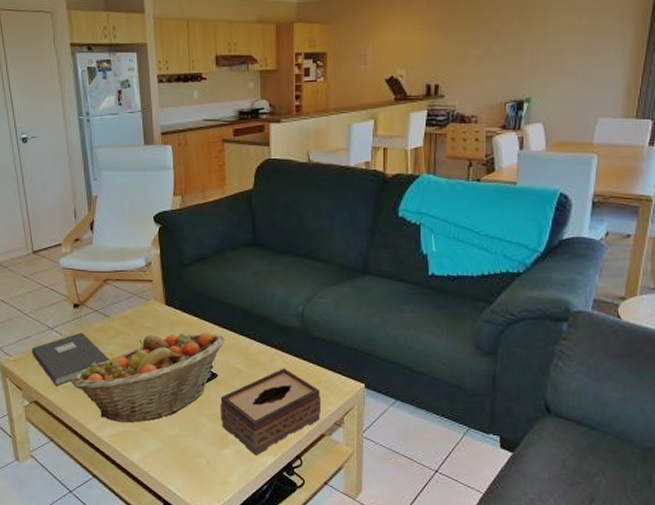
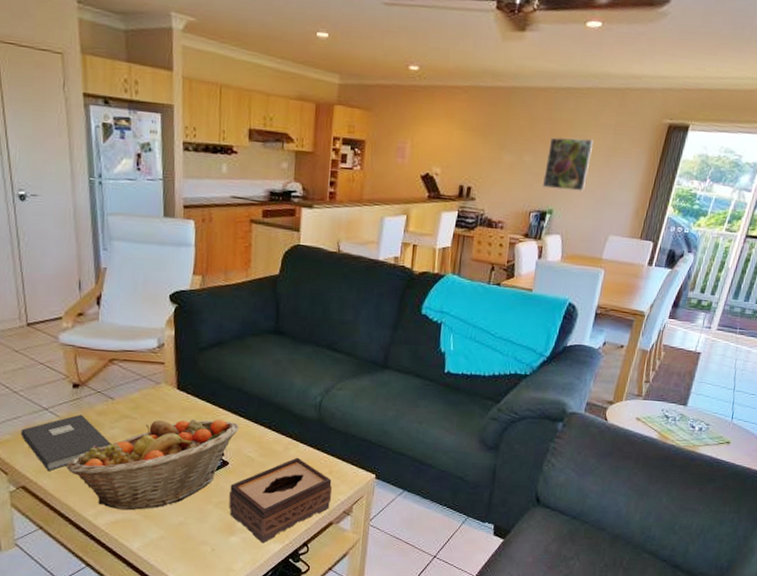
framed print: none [517,20,568,77] -> present [543,137,593,192]

